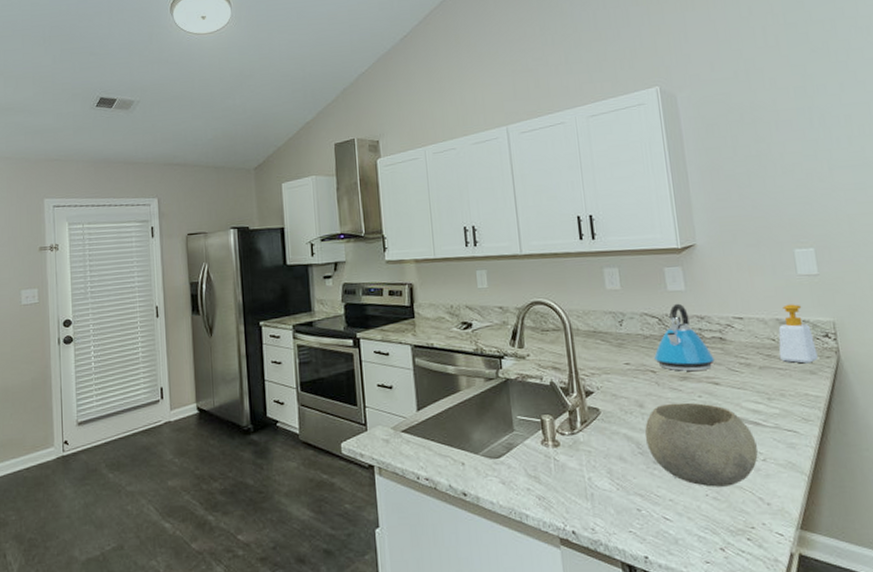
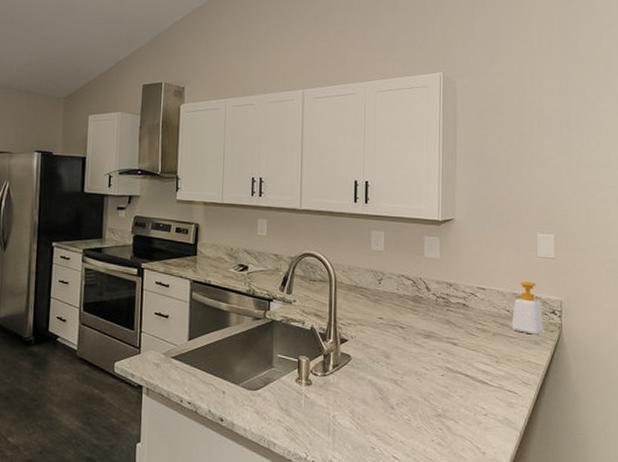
bowl: present [645,402,758,487] -> none [387,357,481,435]
kettle: present [654,303,715,371] -> none [405,269,456,331]

